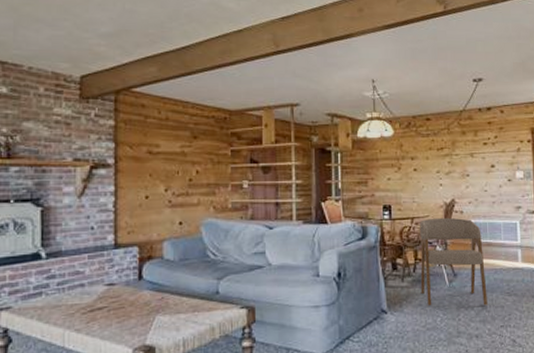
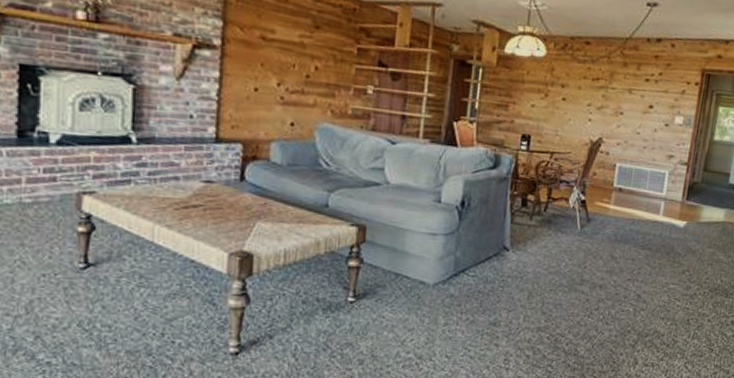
armchair: present [420,217,488,306] -> none [548,155,626,256]

